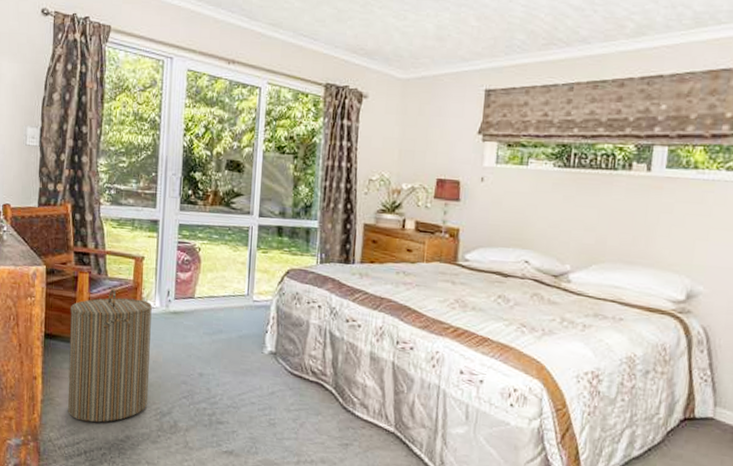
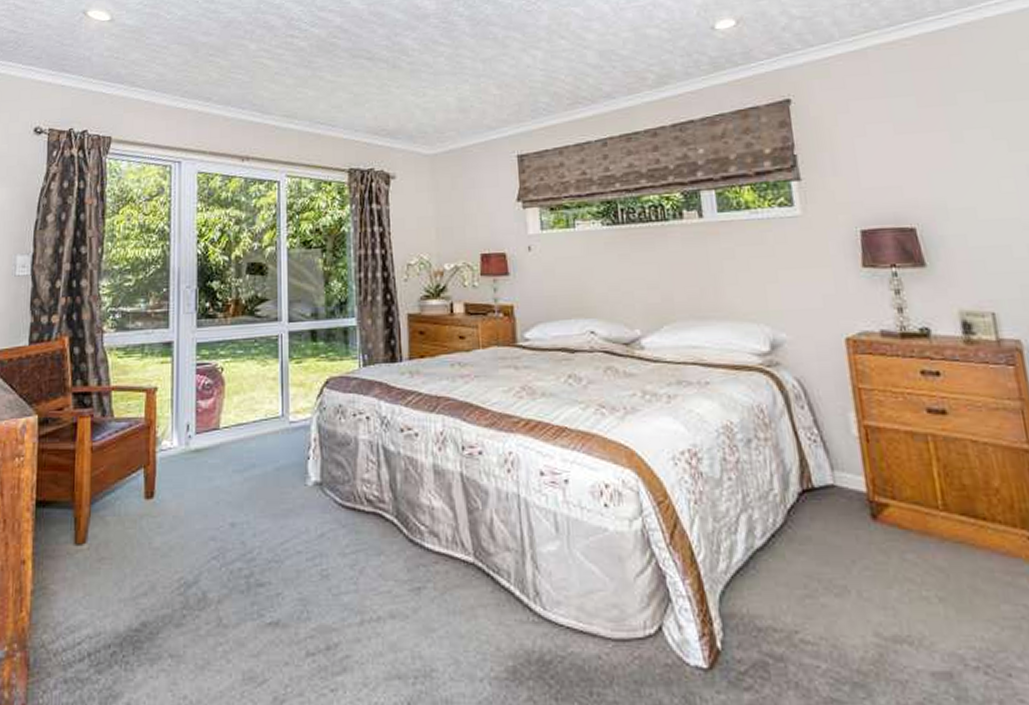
laundry hamper: present [67,288,152,423] -> none [65,430,169,612]

